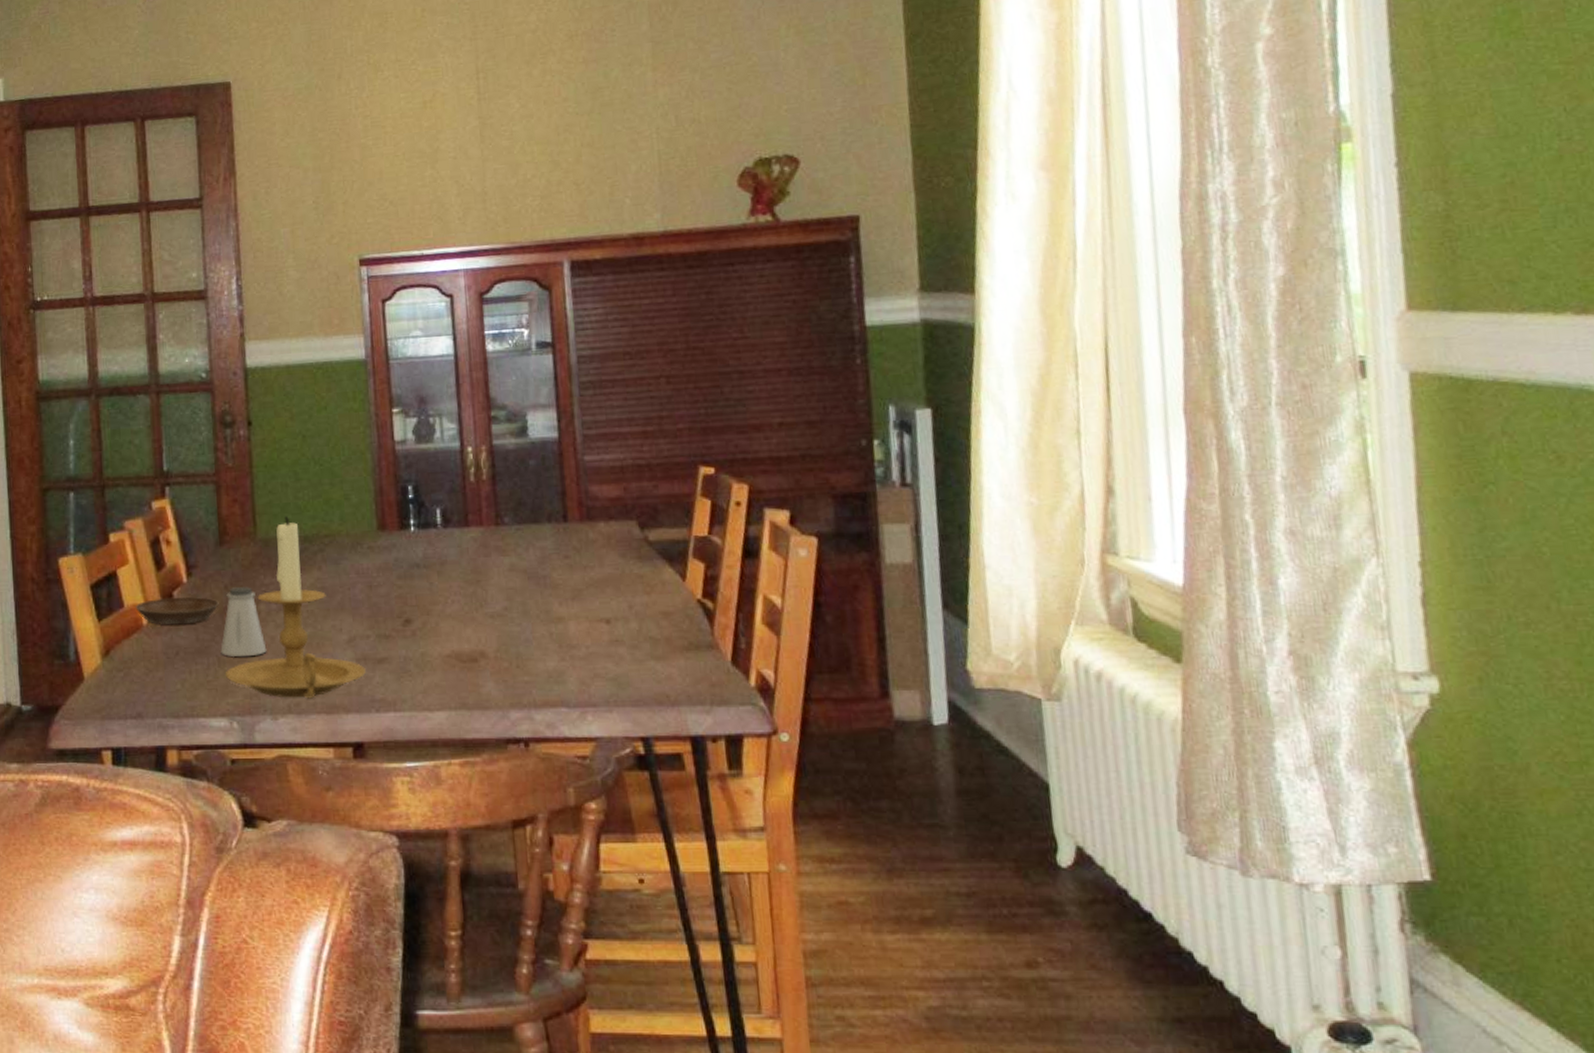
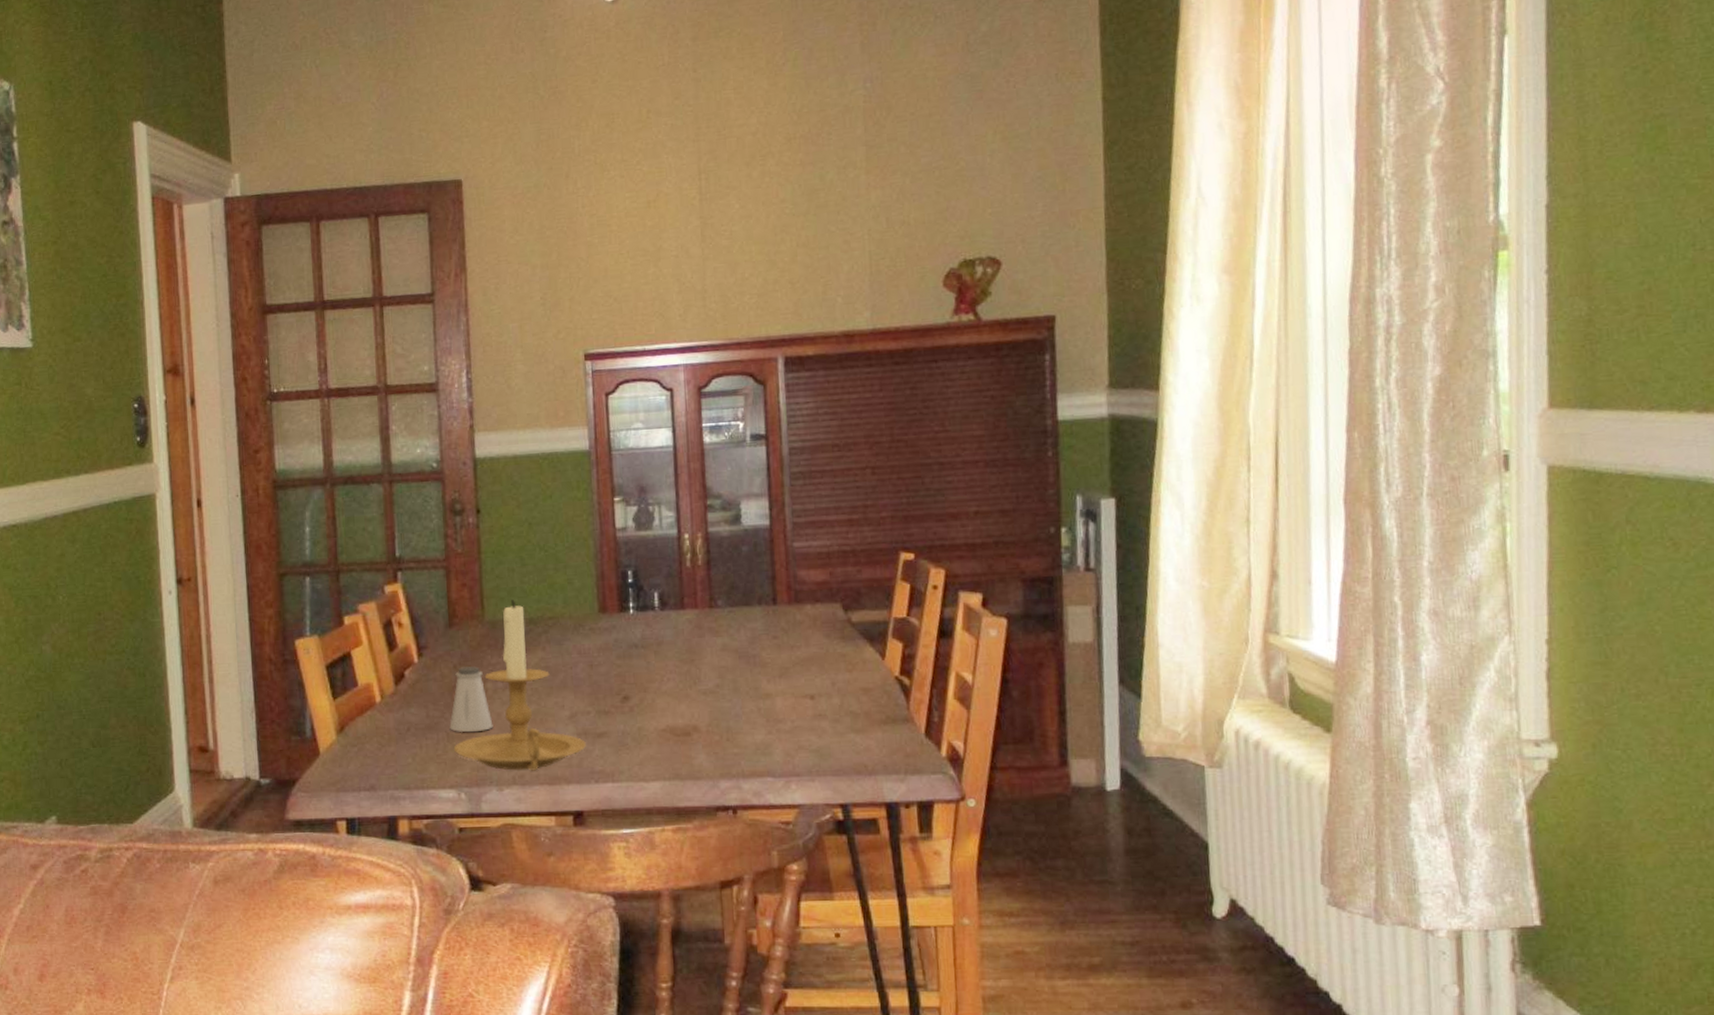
saucer: present [135,596,219,625] -> none [368,676,448,703]

